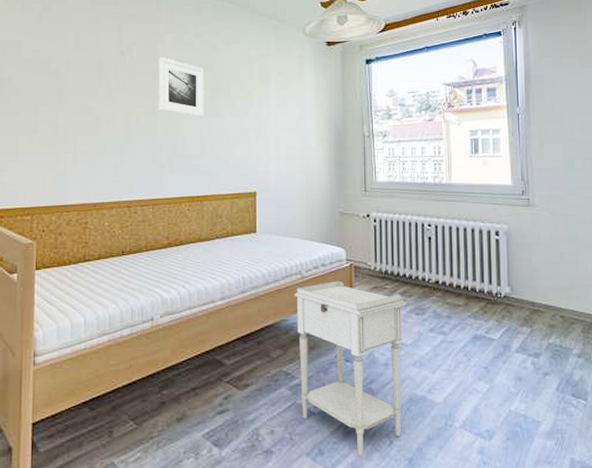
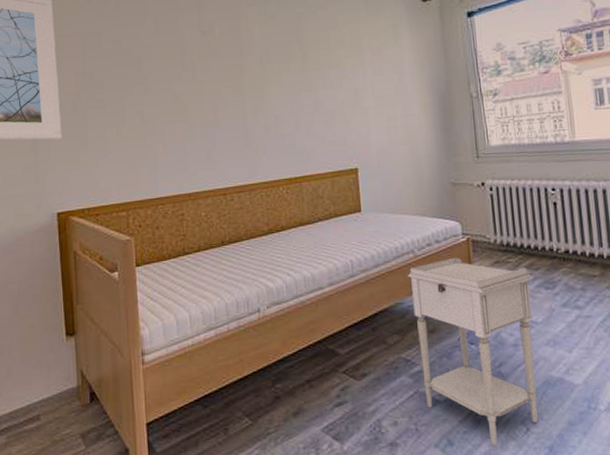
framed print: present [158,57,204,117] -> none [242,33,295,94]

